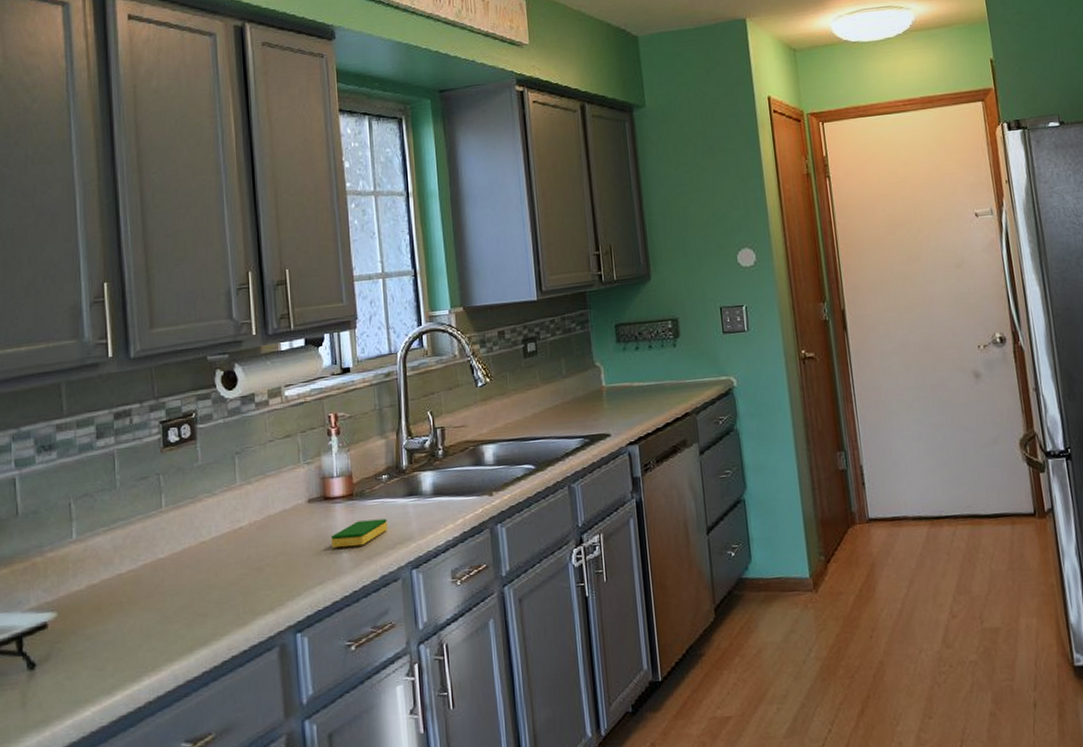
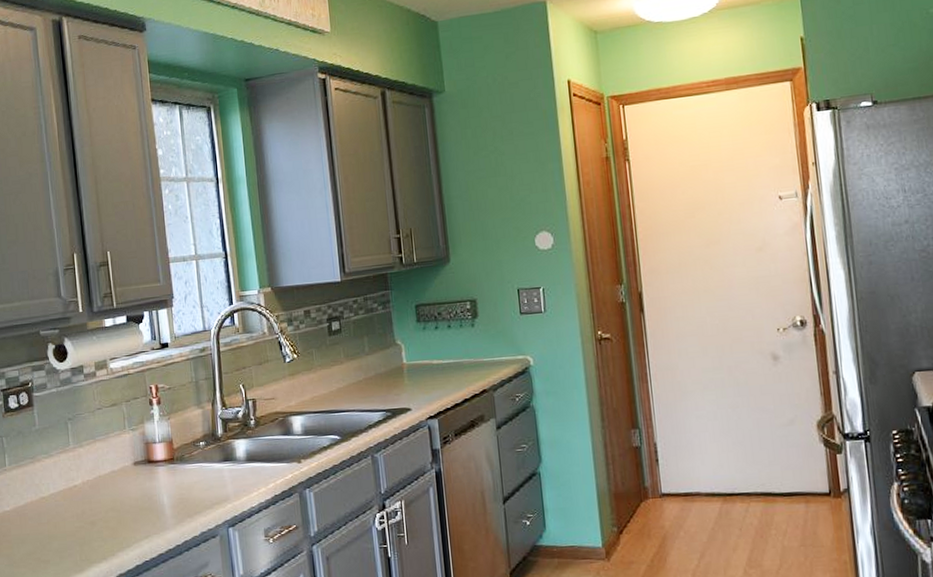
dish sponge: present [330,518,388,548] -> none [155,481,206,506]

